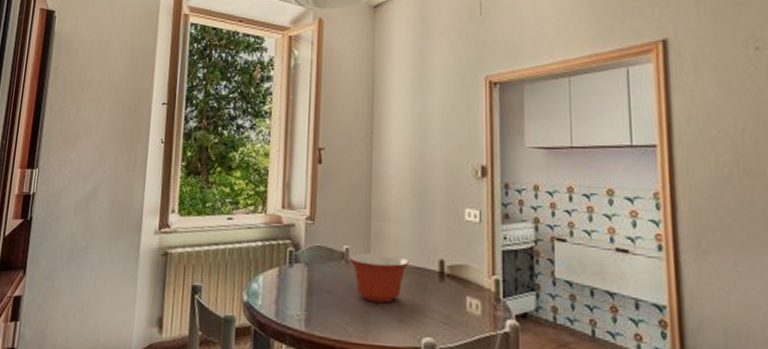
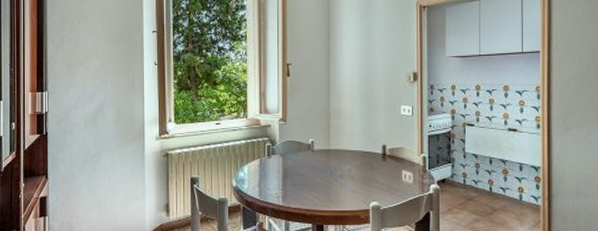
mixing bowl: present [349,253,409,303] -> none [314,144,360,180]

